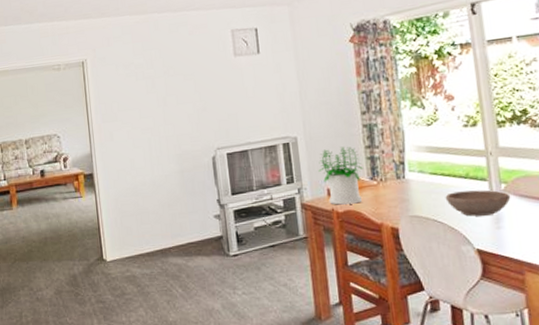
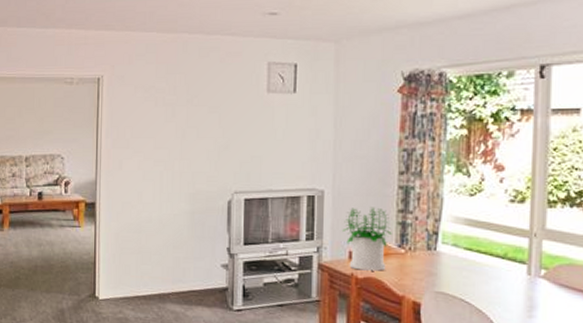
bowl: present [445,189,511,216] -> none [477,272,550,302]

